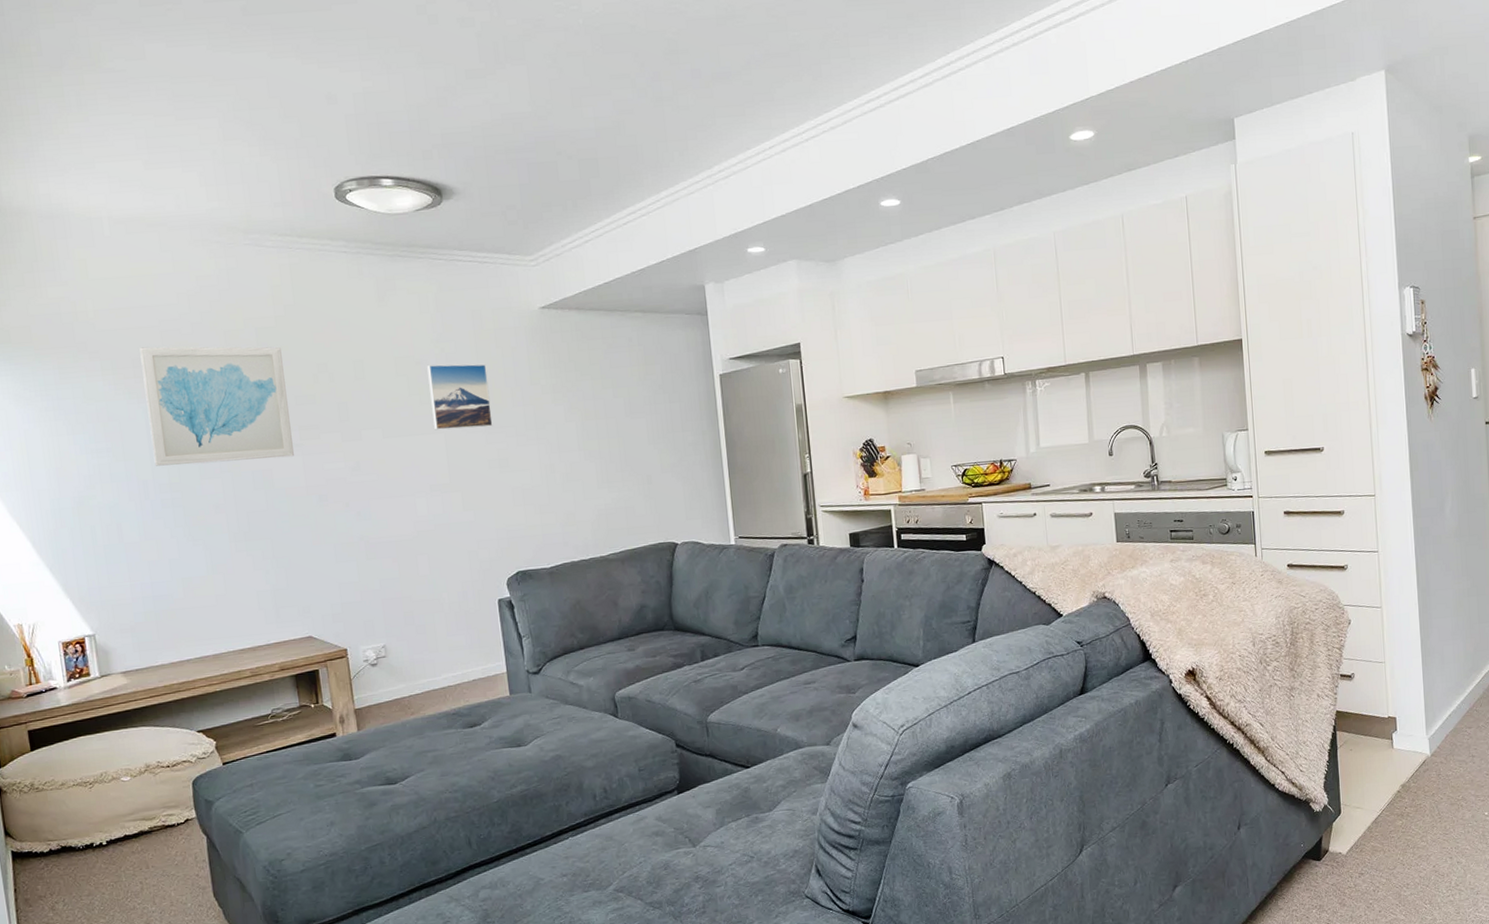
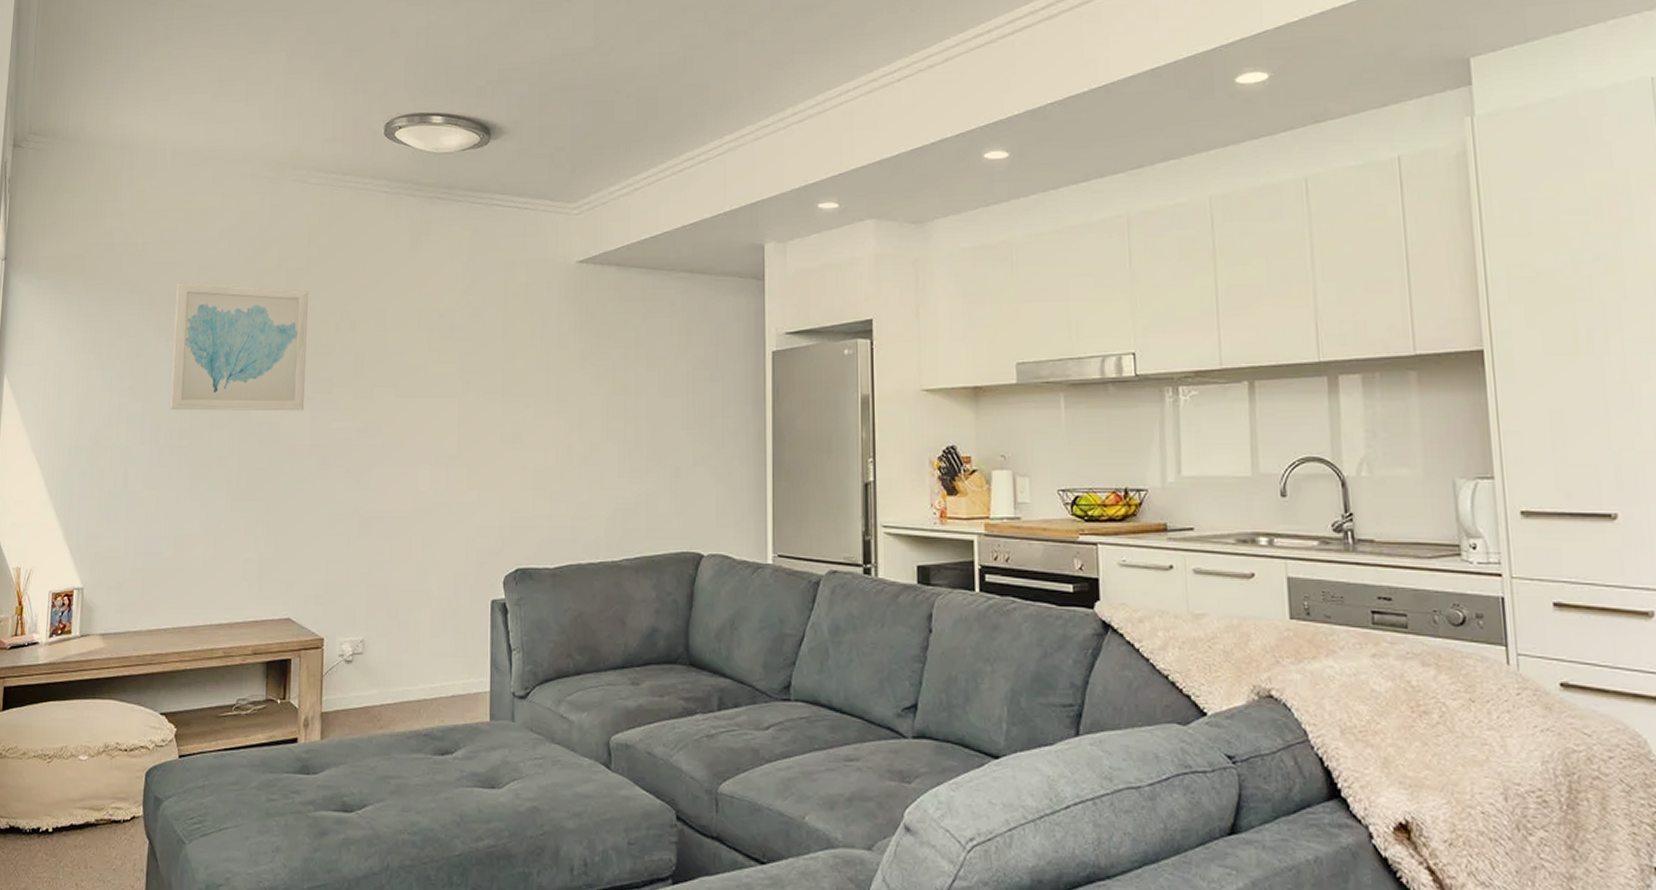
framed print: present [427,364,493,430] -> none [449,319,512,394]

